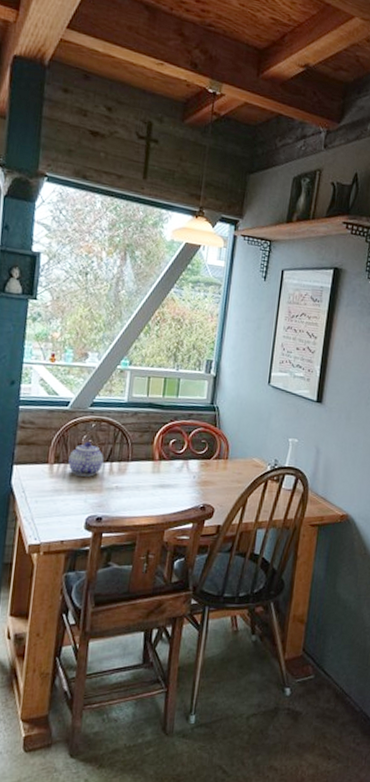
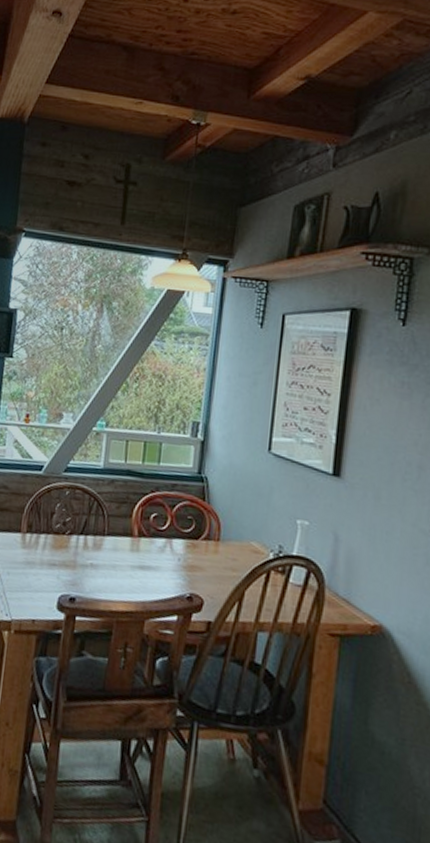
teapot: present [68,441,104,477] -> none [41,510,78,550]

